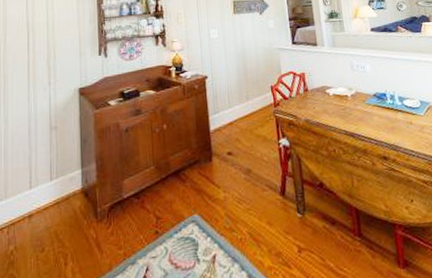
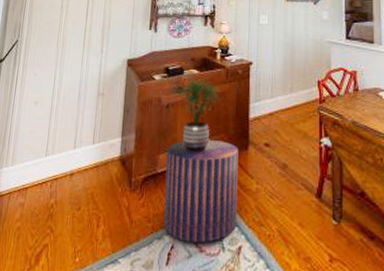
potted plant: none [131,97,179,173] -> present [173,78,220,153]
stool: none [131,156,209,262] -> present [164,140,239,243]

